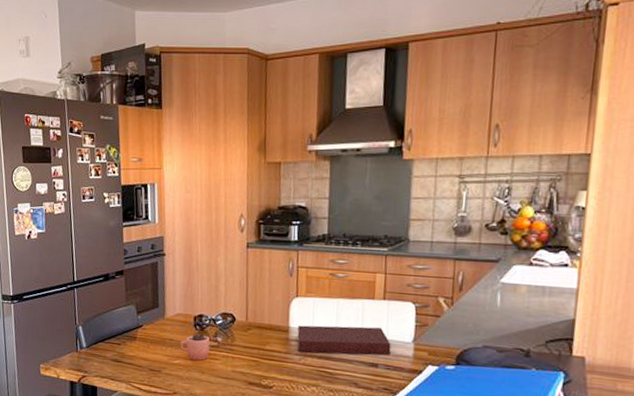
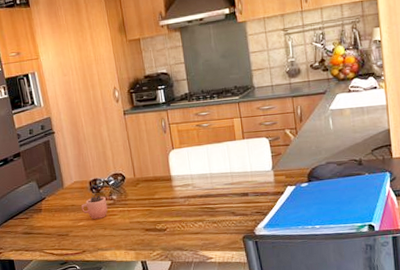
notebook: present [297,325,391,355] -> none [178,162,256,195]

